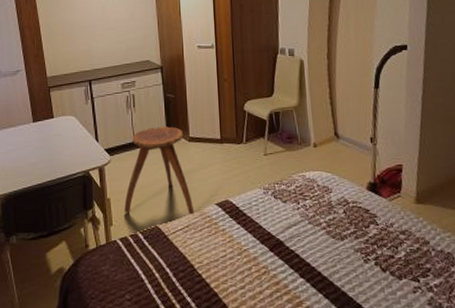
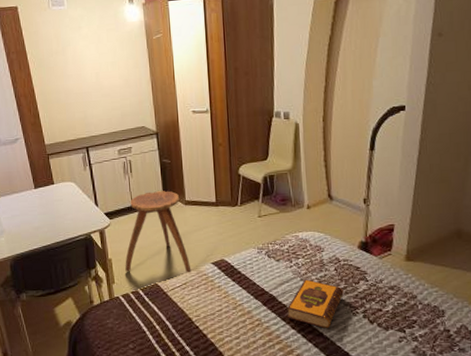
hardback book: none [295,222,354,278] -> present [287,279,344,329]

